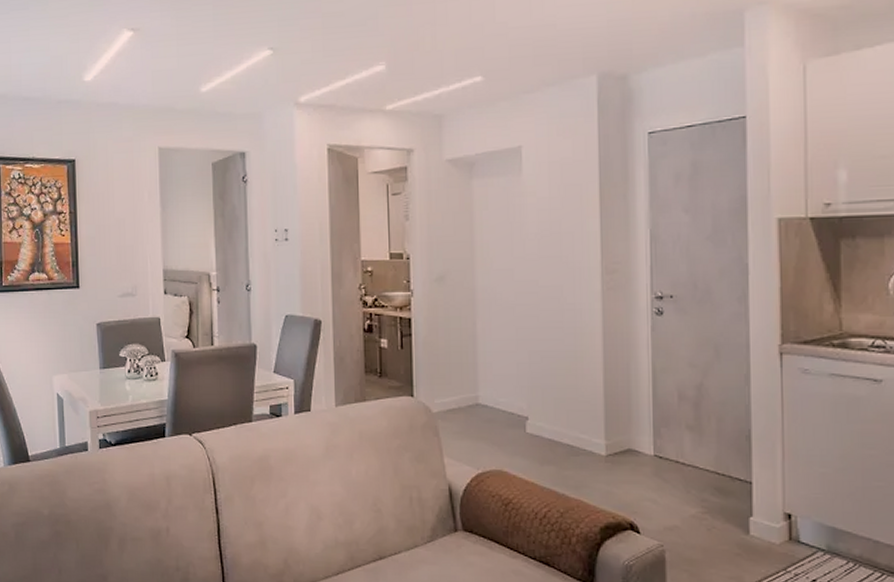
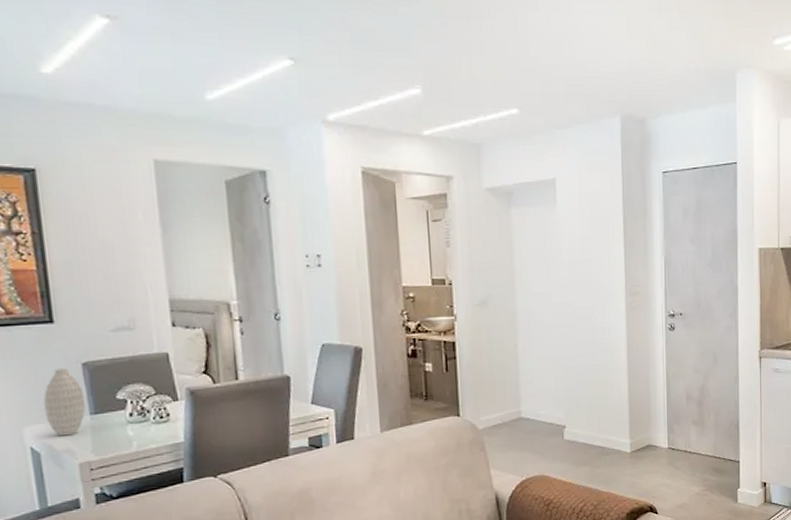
vase: none [68,328,97,386] -> present [43,368,86,437]

